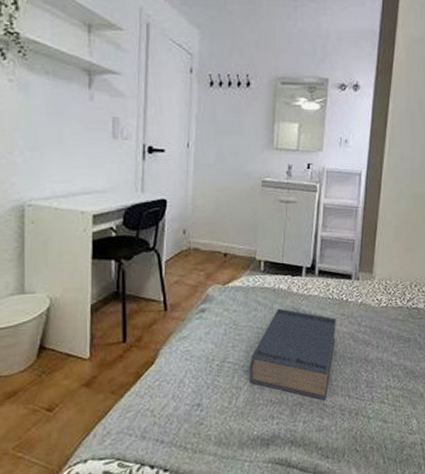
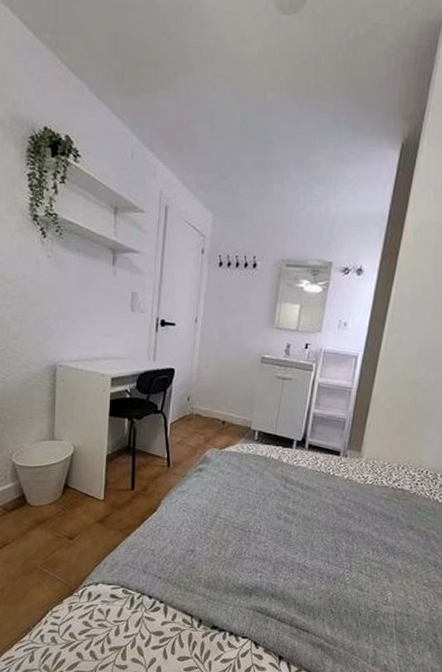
book: present [249,308,336,400] -> none [238,475,322,562]

